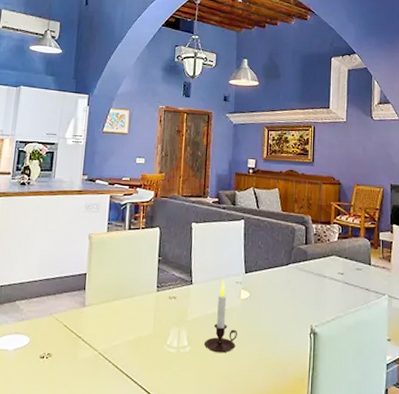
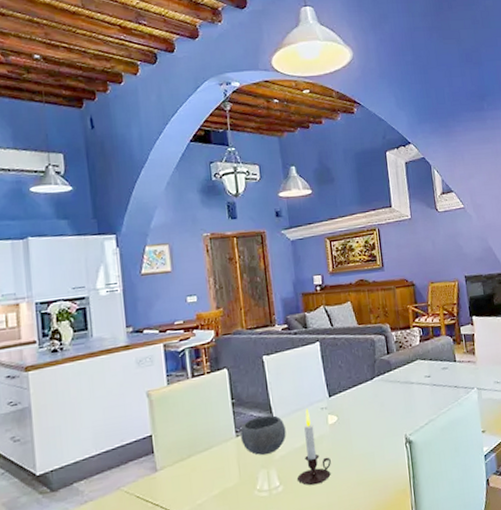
bowl: none [161,277,202,314] -> present [240,415,286,455]

